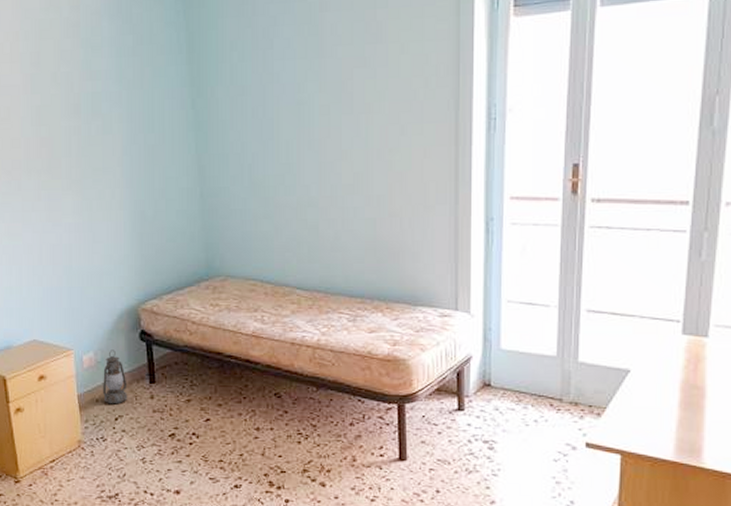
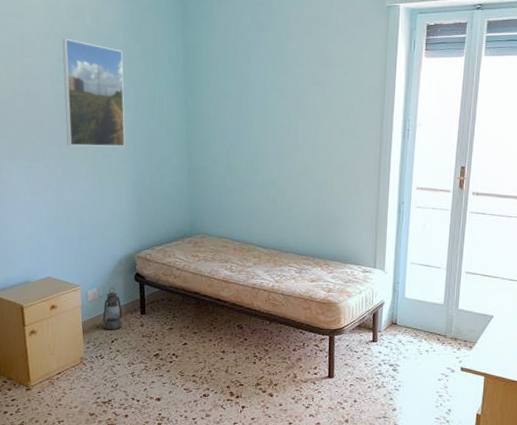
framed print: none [35,36,119,173] -> present [62,38,125,147]

